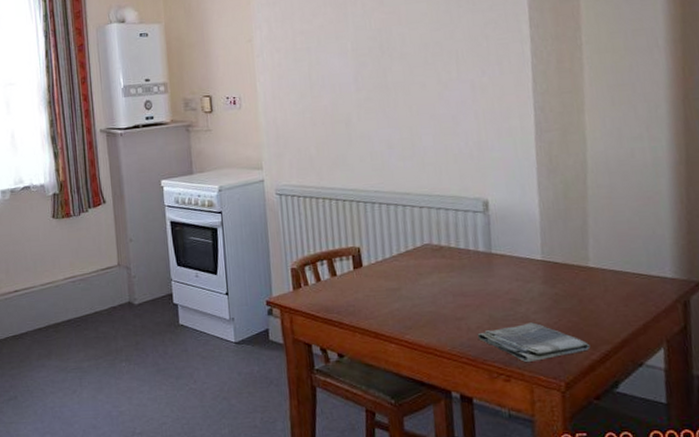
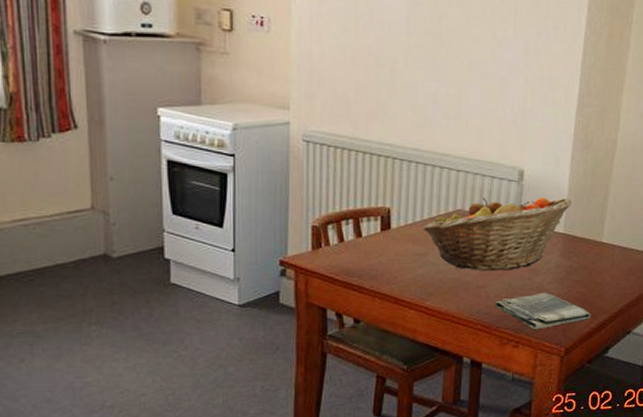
fruit basket: none [393,224,547,303] -> present [423,197,573,271]

